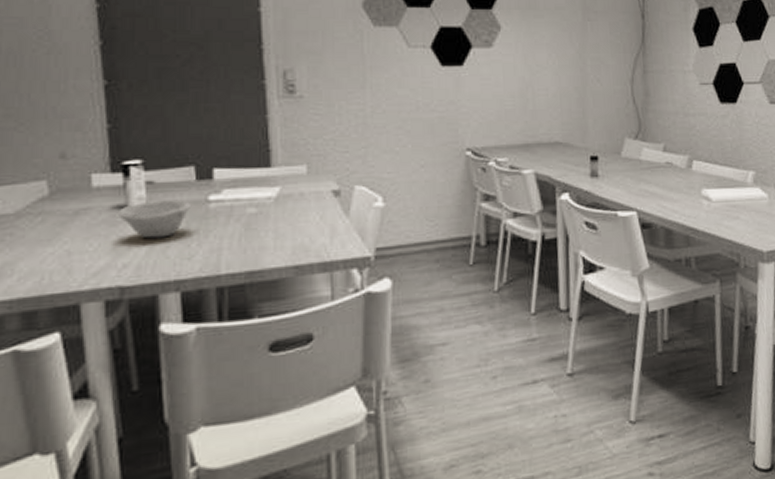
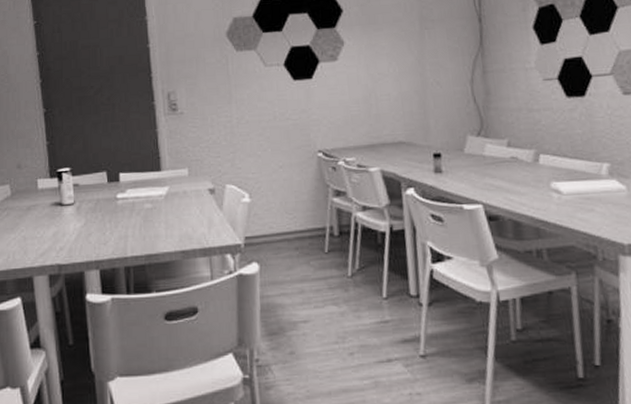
bowl: present [118,199,190,239] -> none [56,198,104,228]

